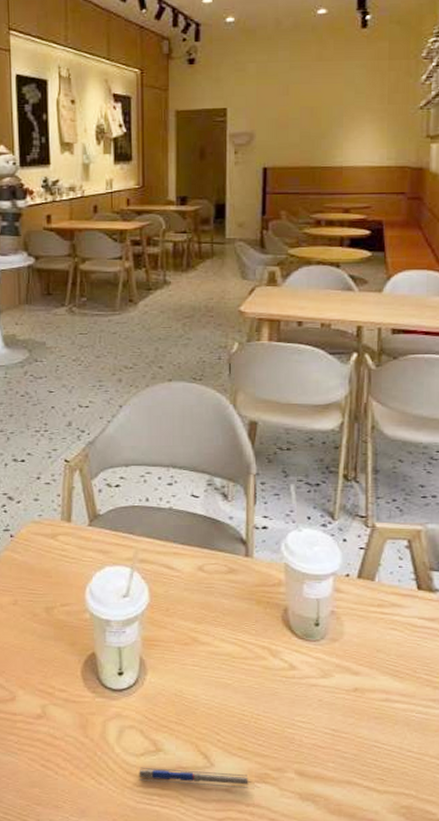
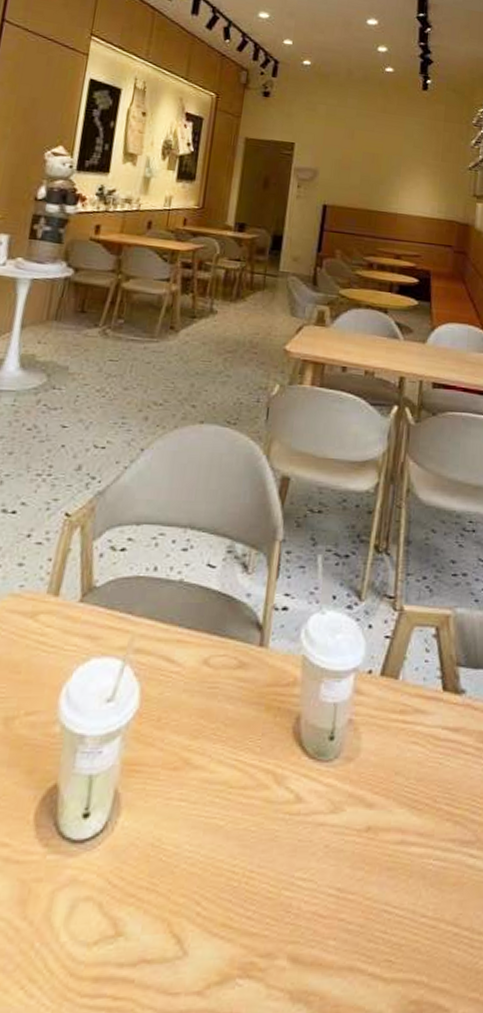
pen: present [139,767,252,788] -> none [85,963,233,990]

